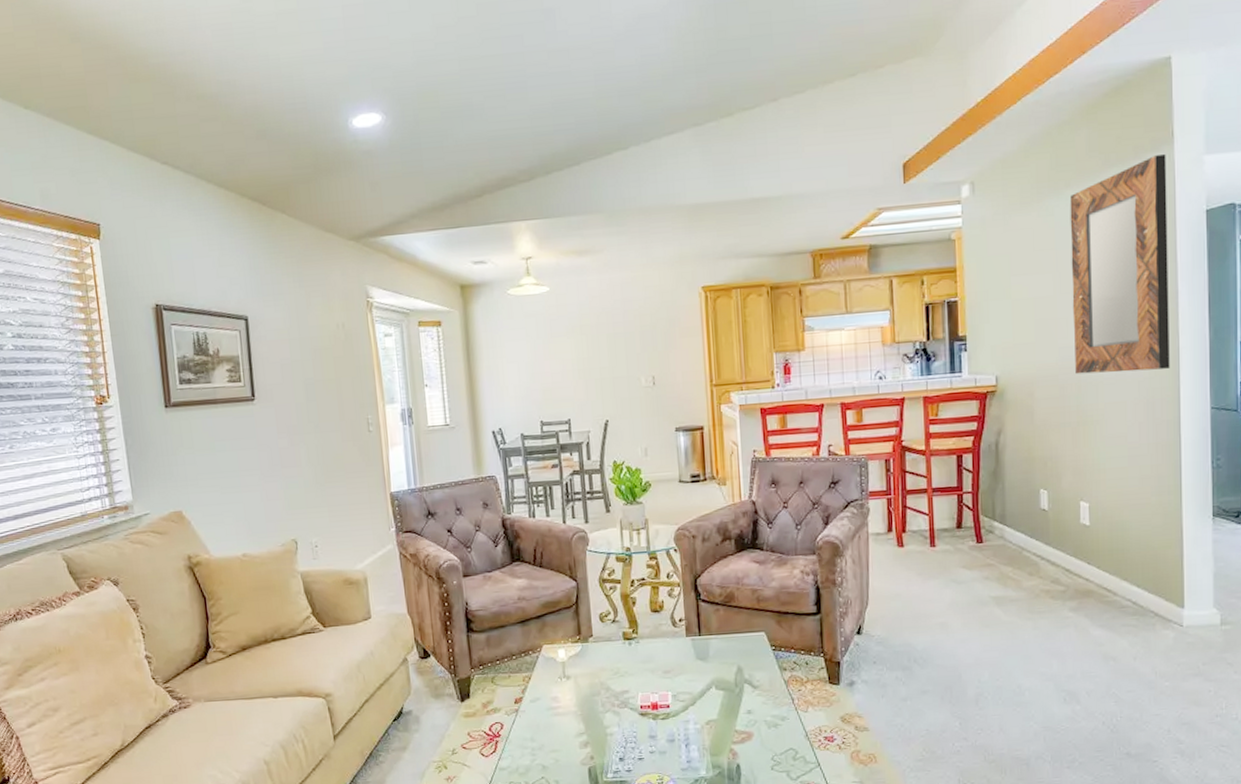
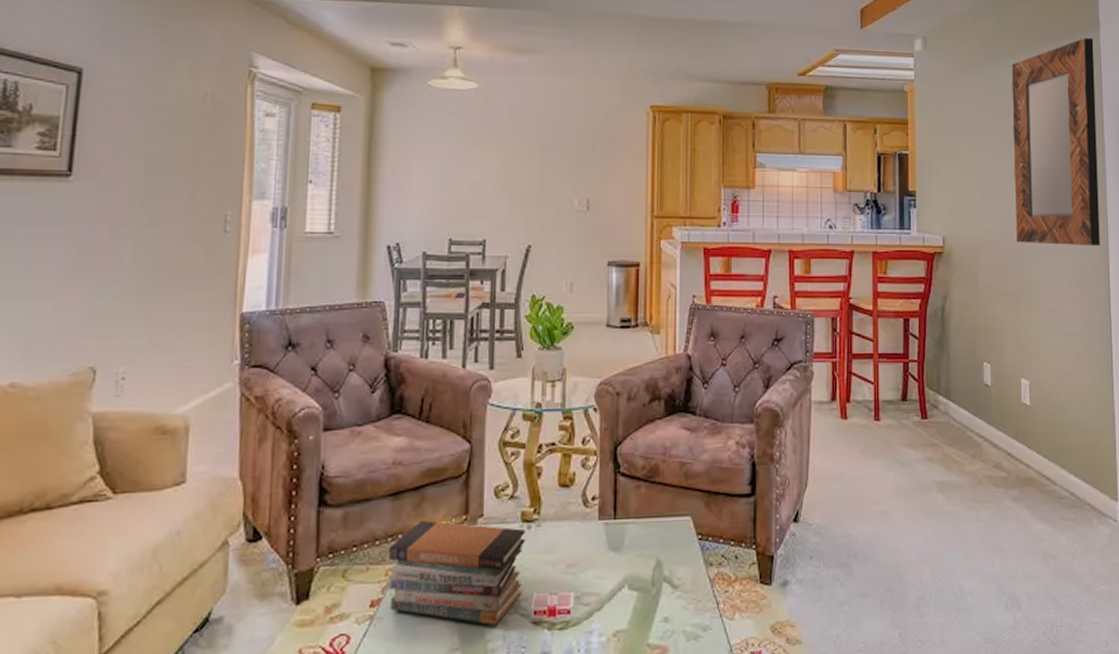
book stack: none [524,640,629,716] -> present [388,520,526,625]

